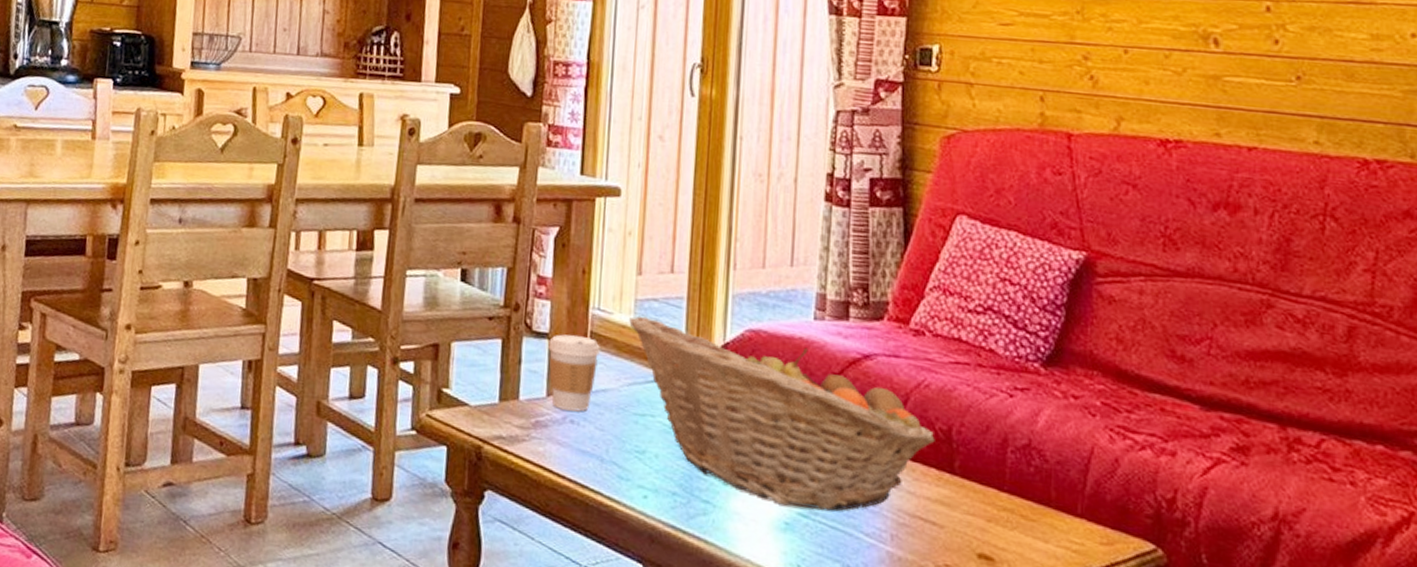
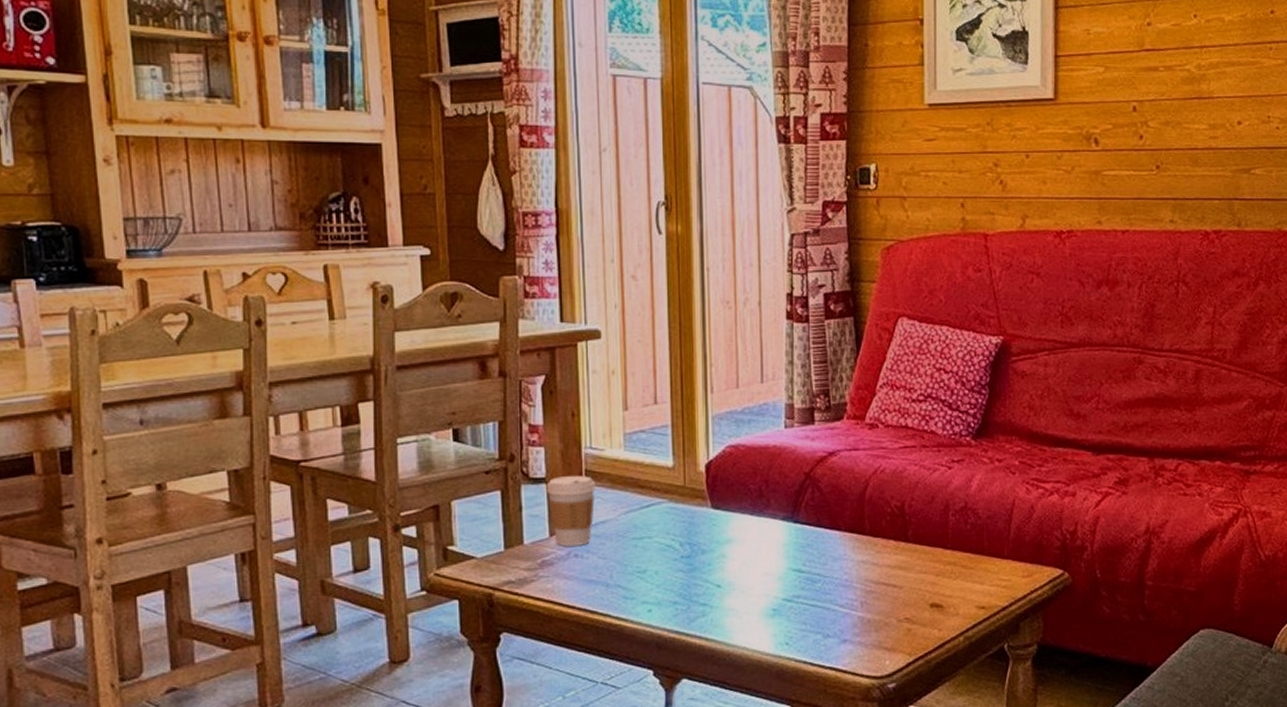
fruit basket: present [629,316,935,511] -> none [620,448,892,595]

